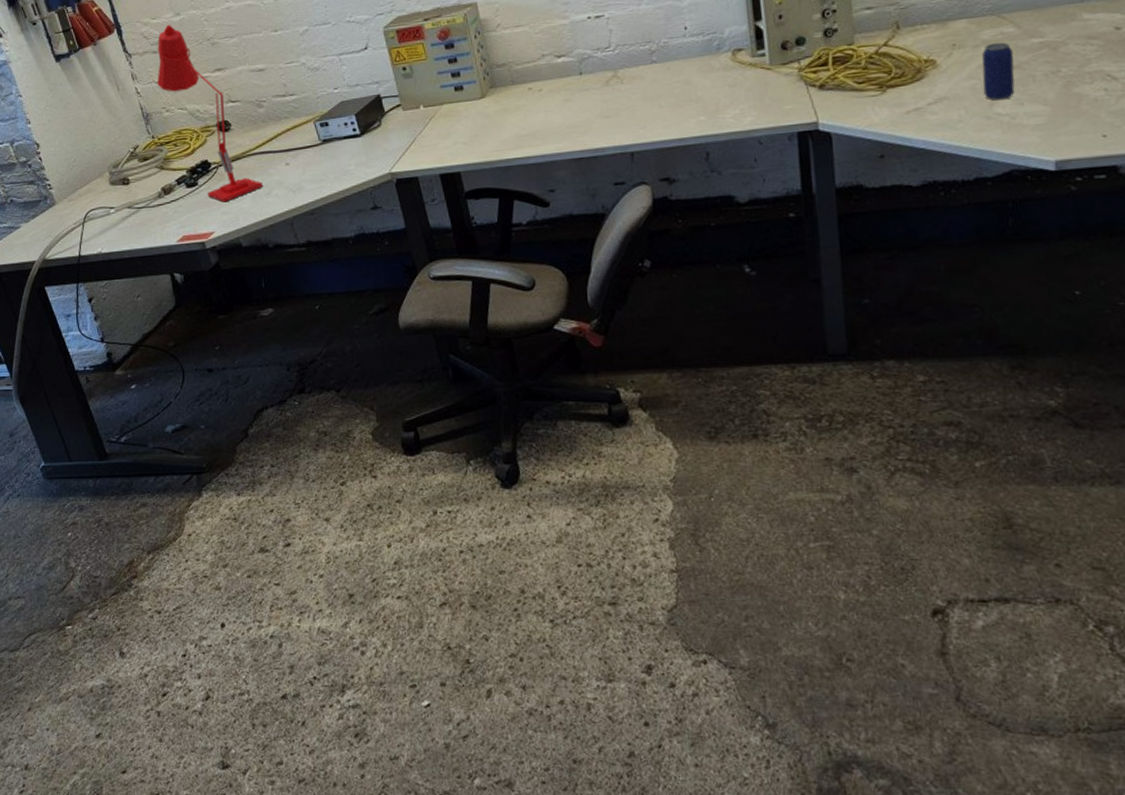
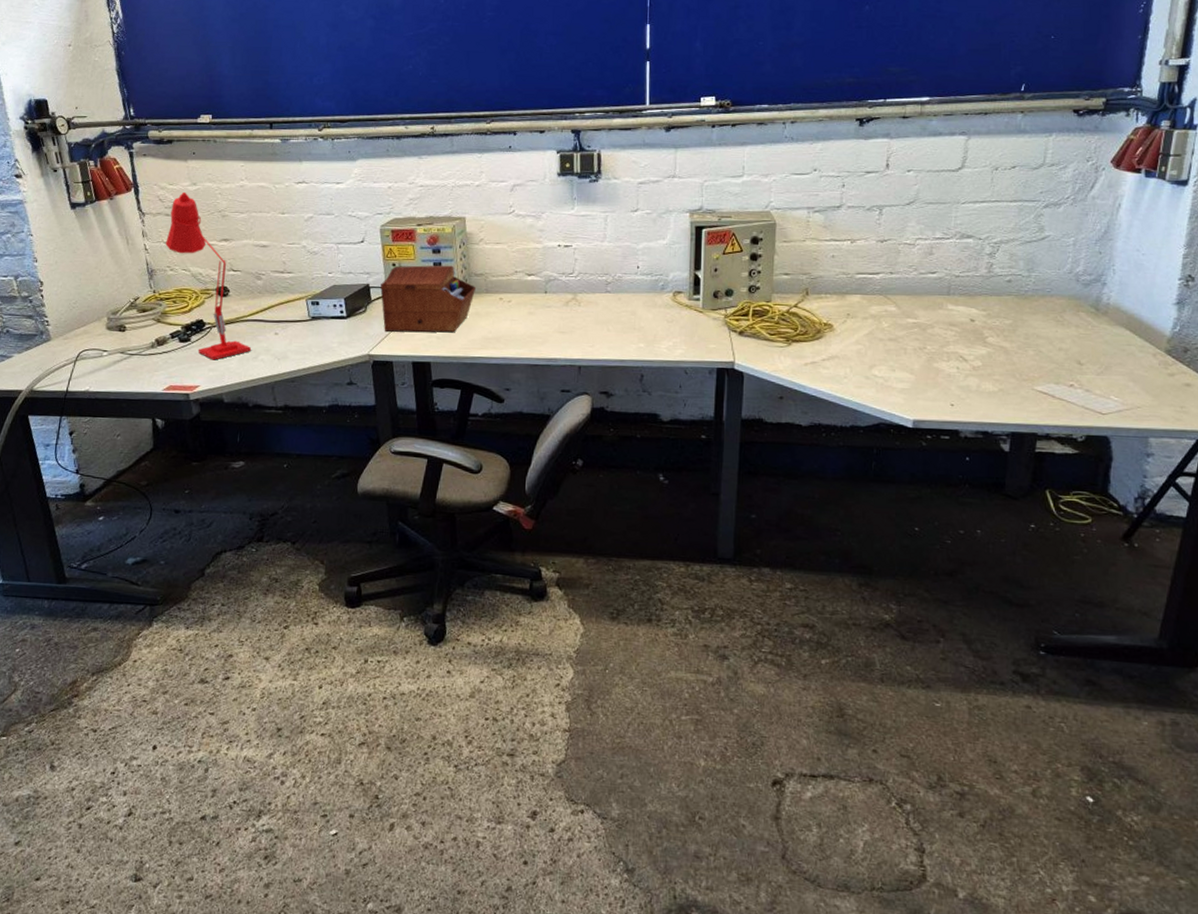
sewing box: none [393,59,500,146] -> present [380,265,475,333]
beverage can: present [982,42,1015,101] -> none [866,317,893,365]

